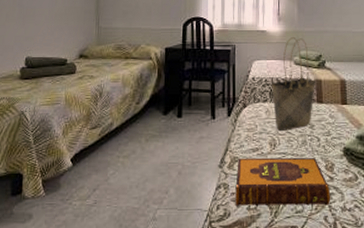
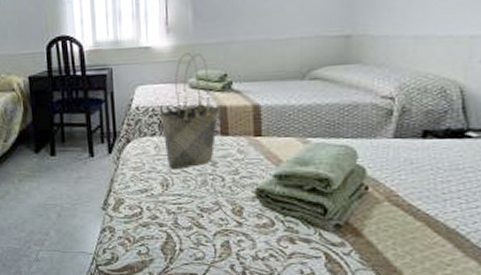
hardback book: present [235,157,330,207] -> none [122,199,238,253]

